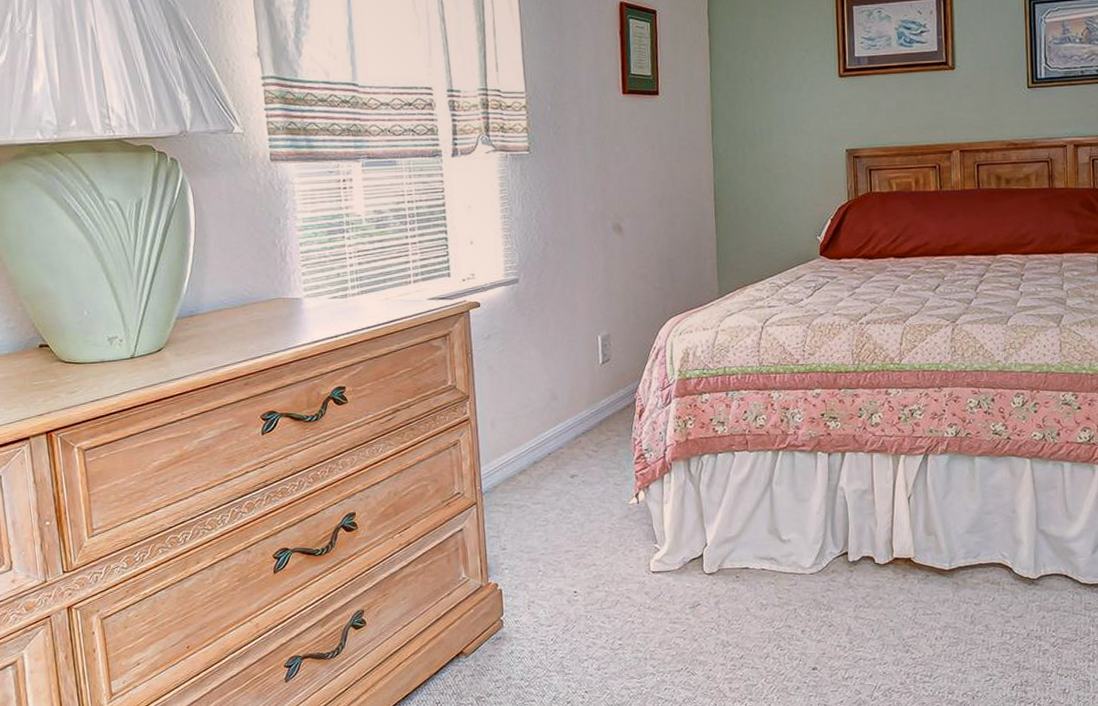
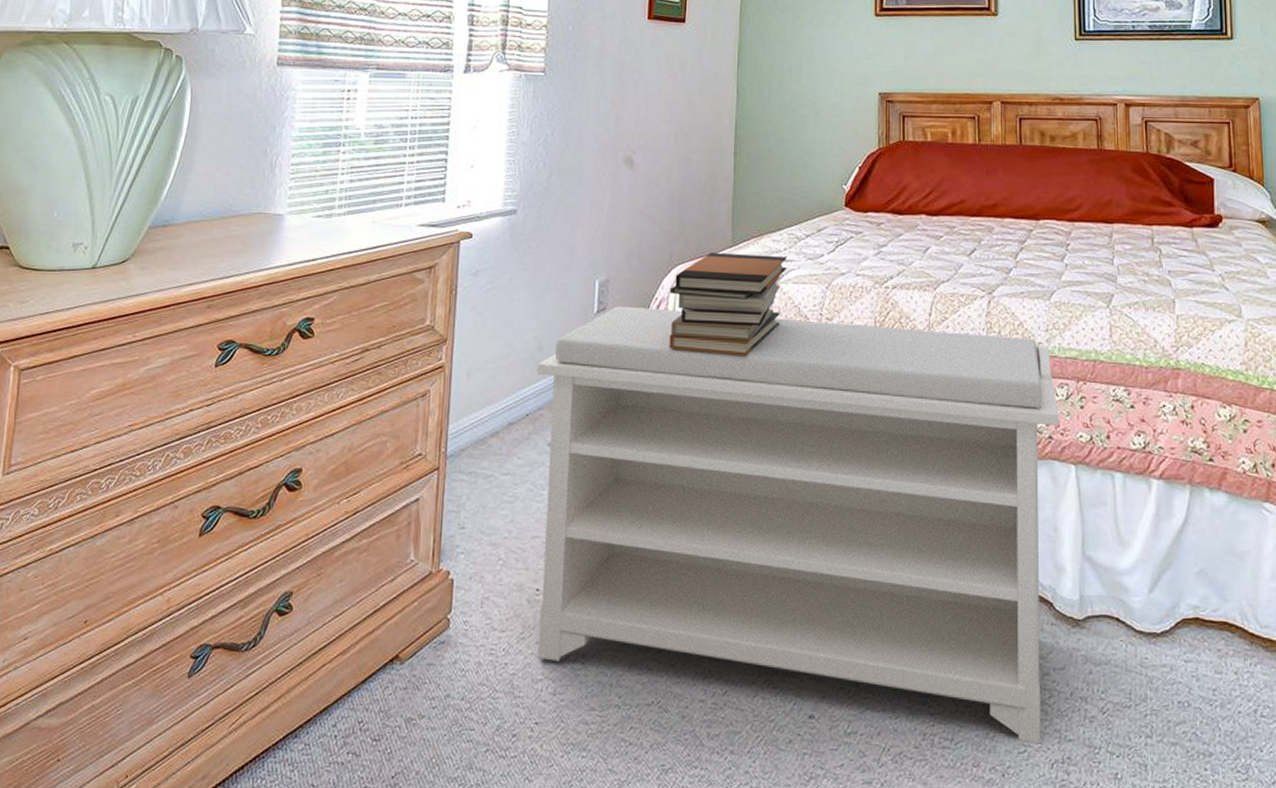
bench: none [553,356,1016,674] -> present [537,306,1059,744]
book stack: none [666,303,770,391] -> present [669,252,786,357]

